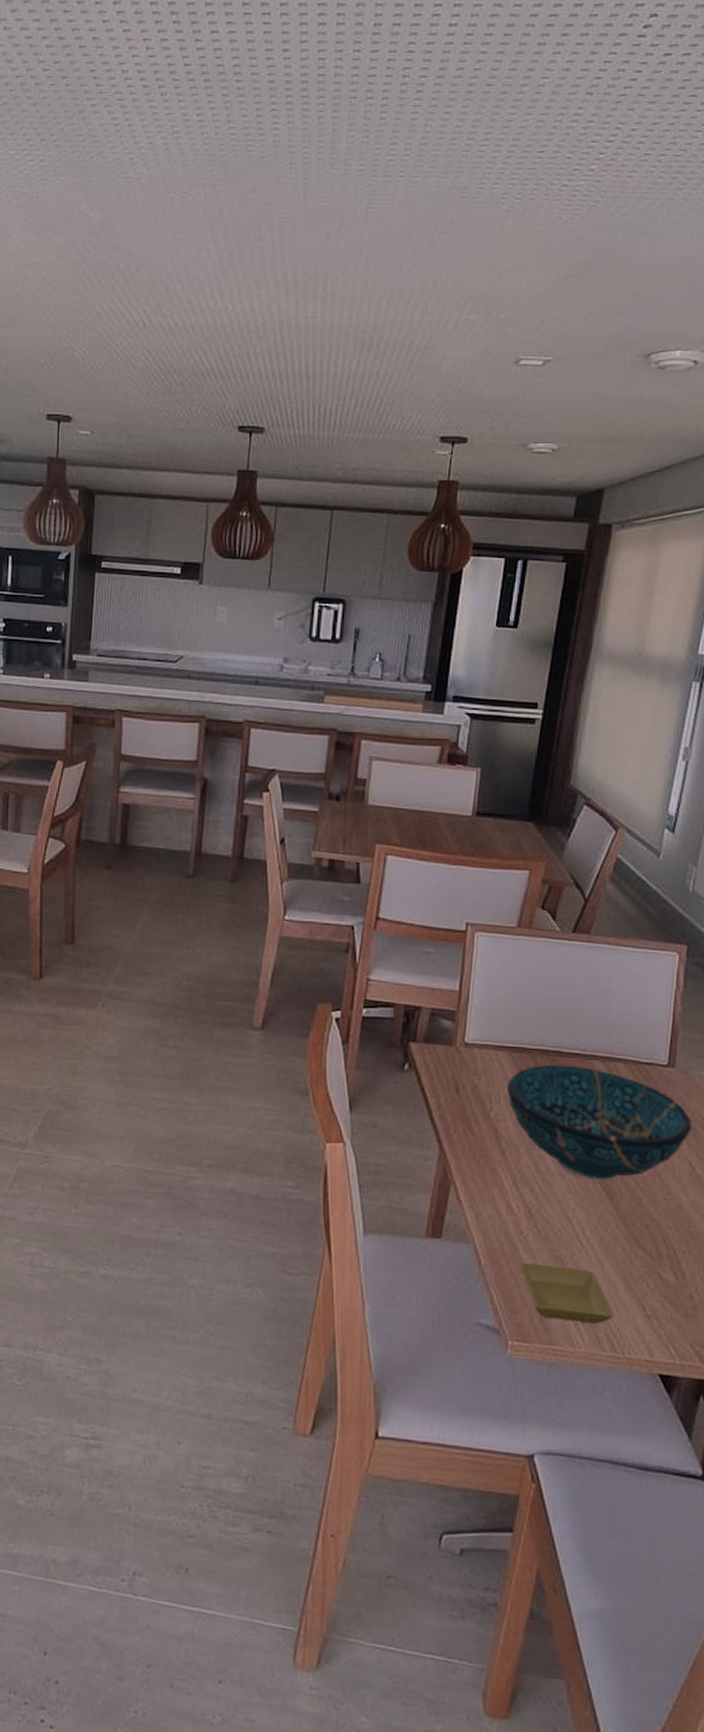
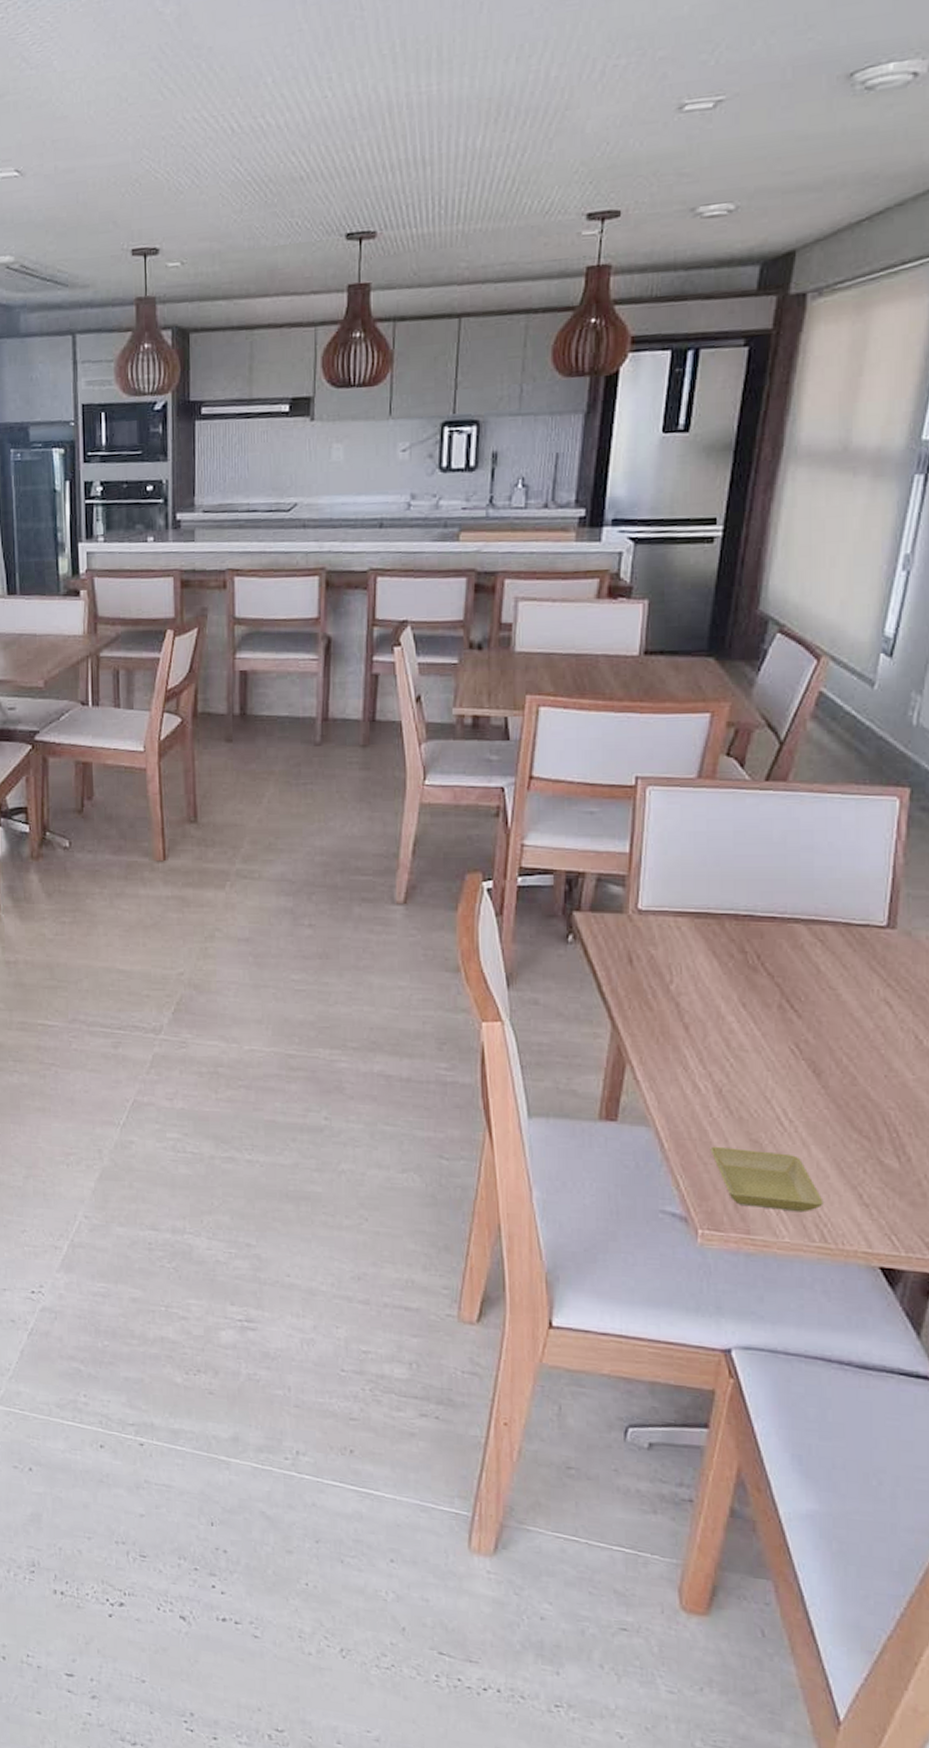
decorative bowl: present [506,1064,692,1180] -> none [688,930,919,1056]

